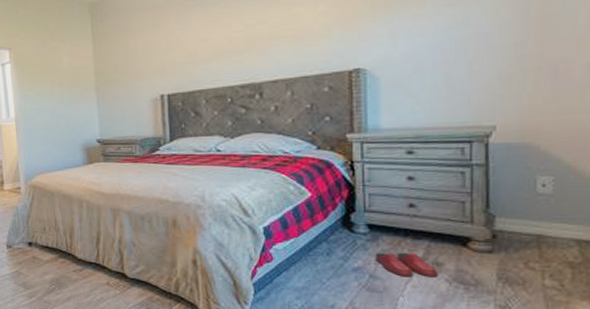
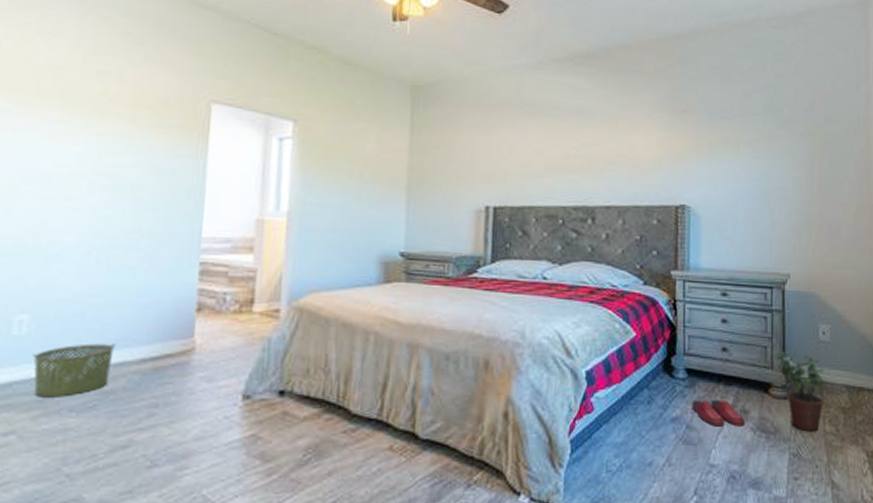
potted plant: none [477,205,545,286] -> present [776,350,825,432]

